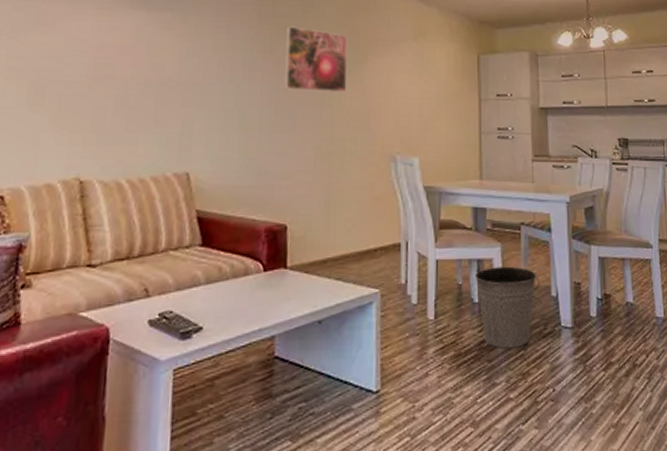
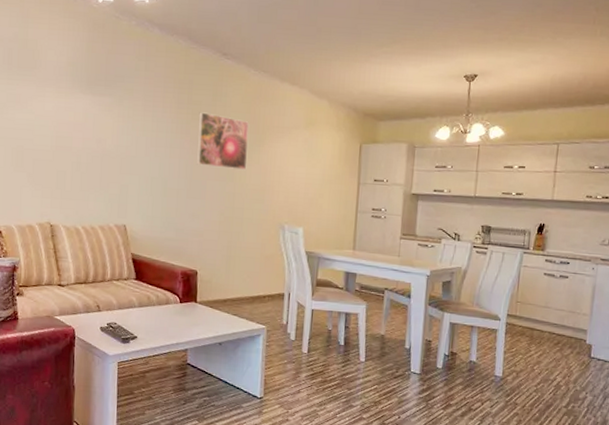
bucket: present [475,266,540,349] -> none [342,320,396,383]

